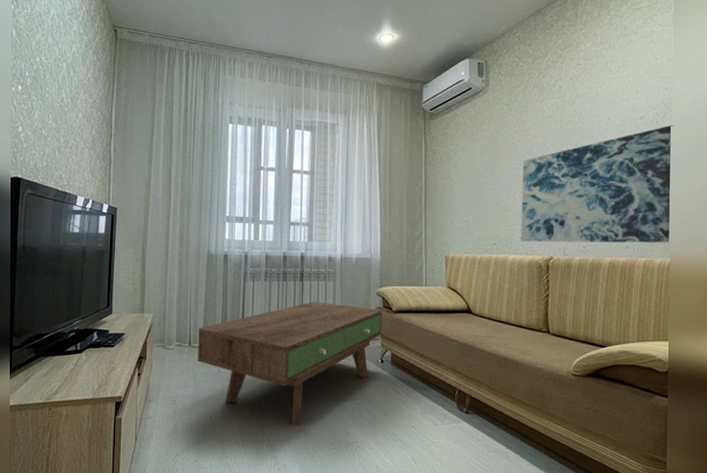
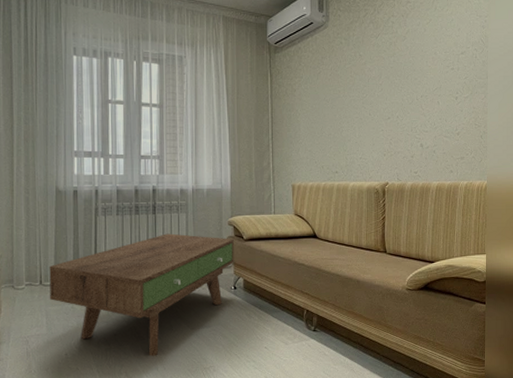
wall art: present [521,125,673,243] -> none [360,60,489,169]

